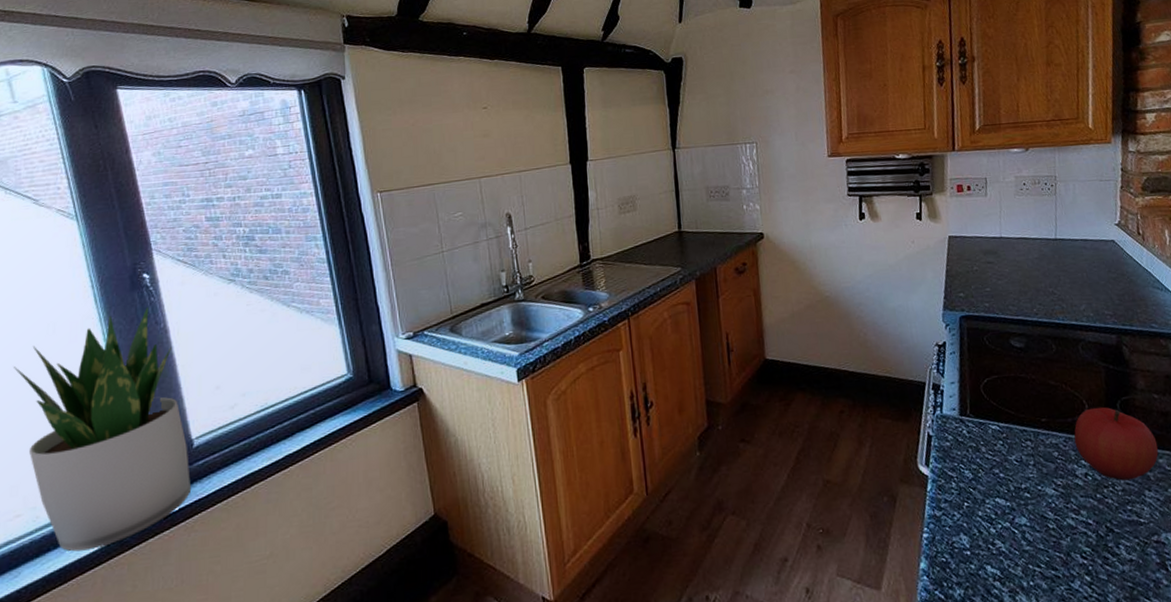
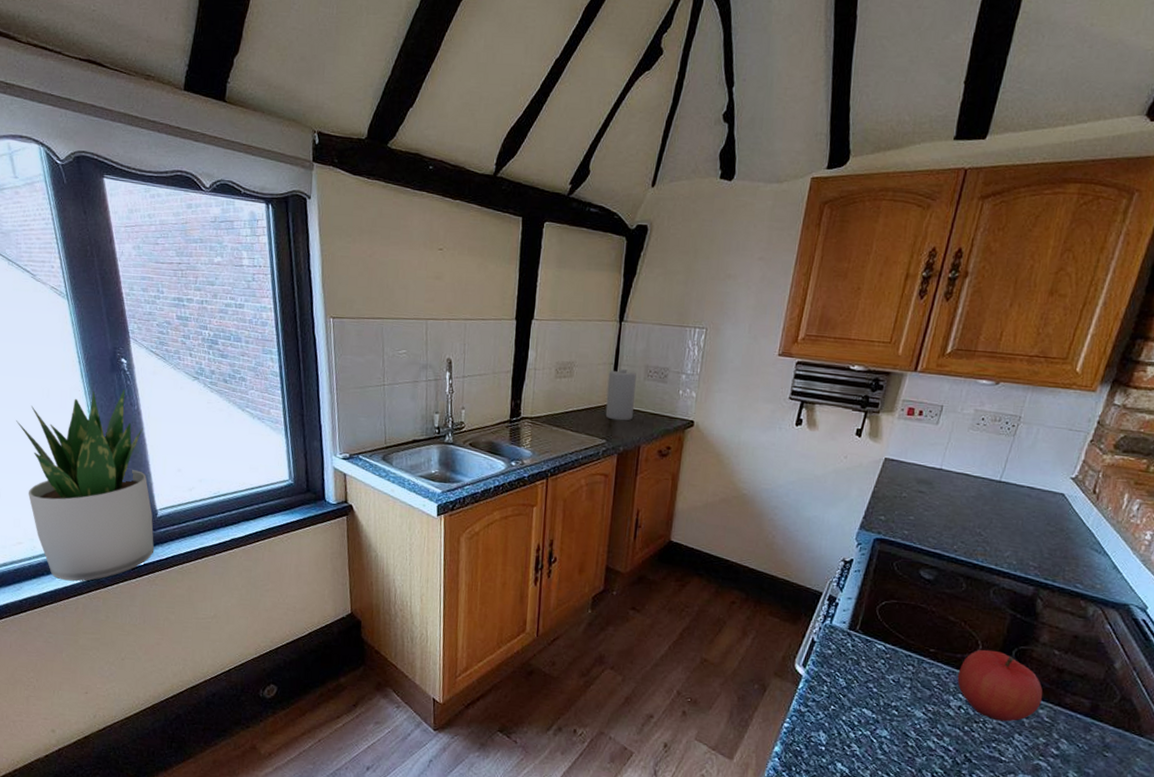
paper towel holder: none [671,194,703,246] -> present [605,369,636,421]

